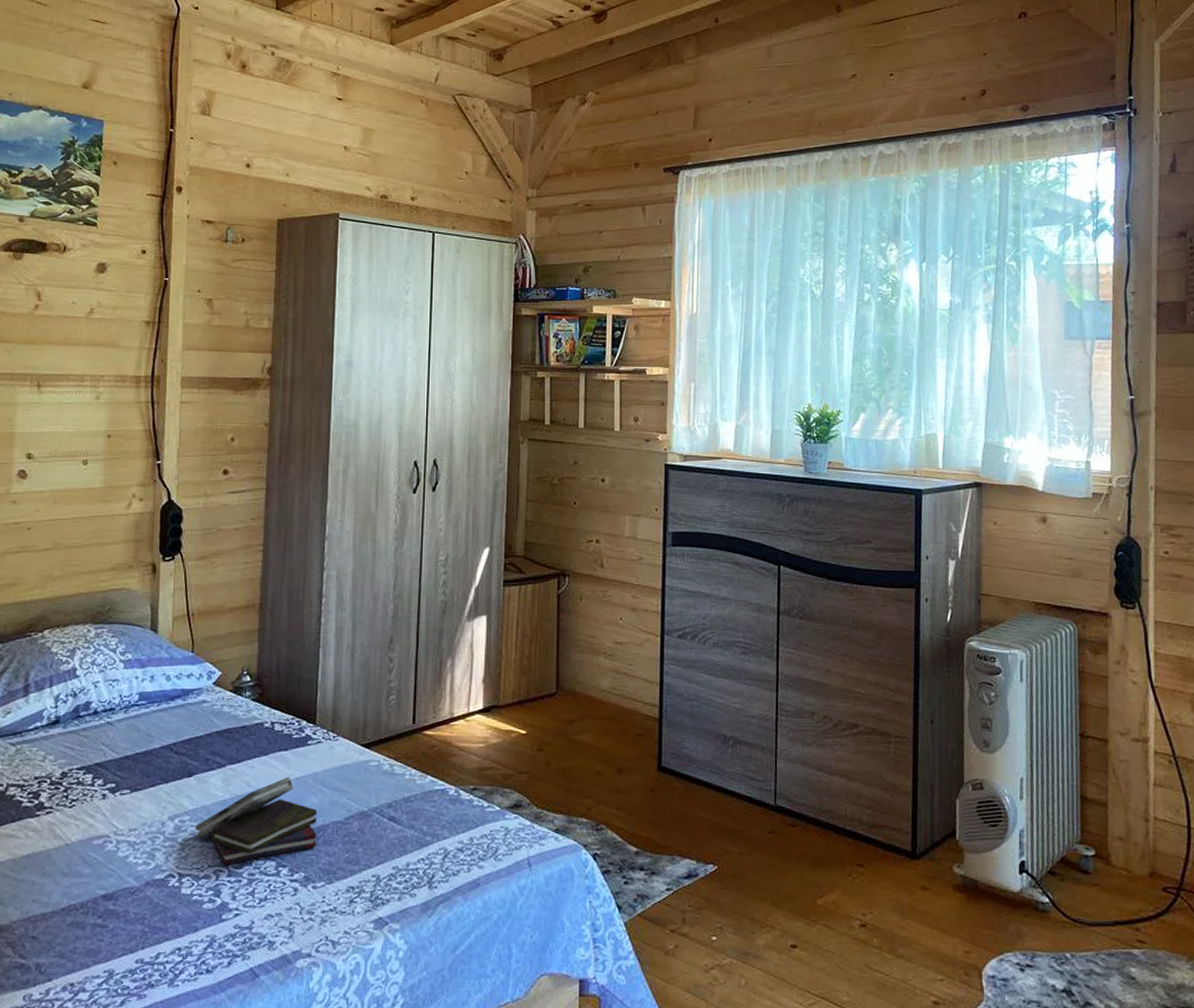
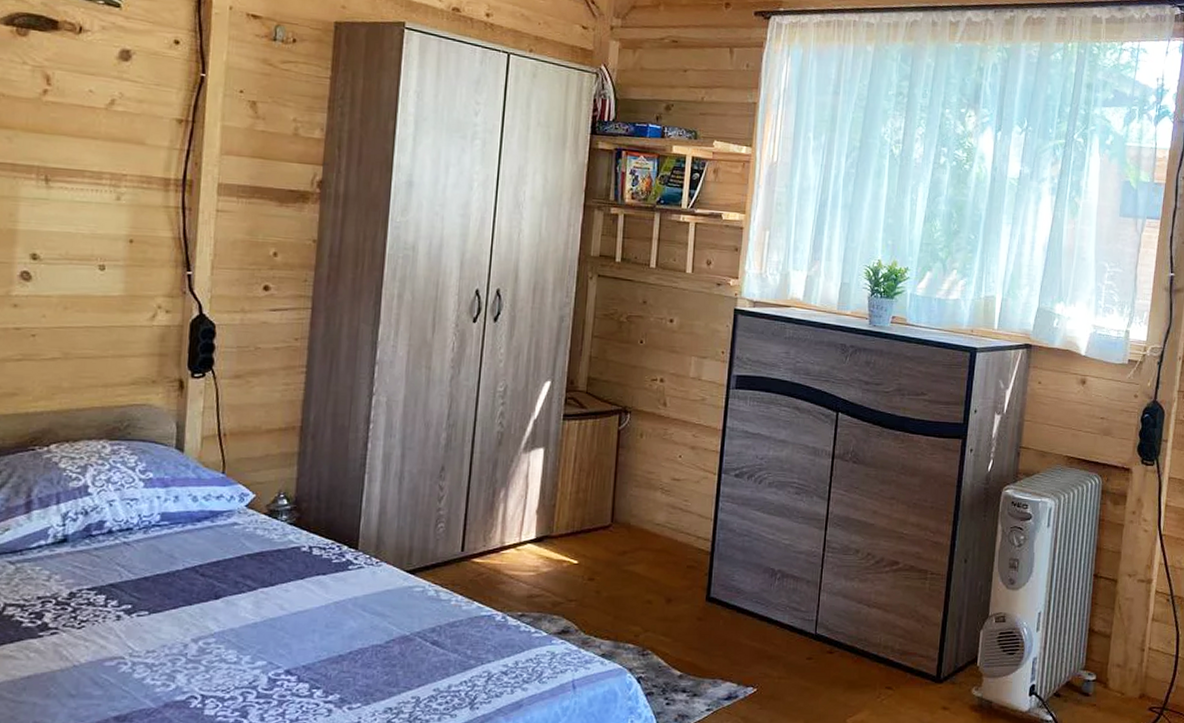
book: present [194,777,318,865] -> none [220,601,357,687]

